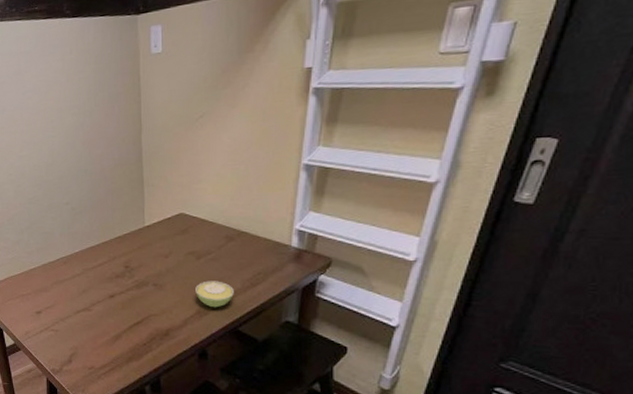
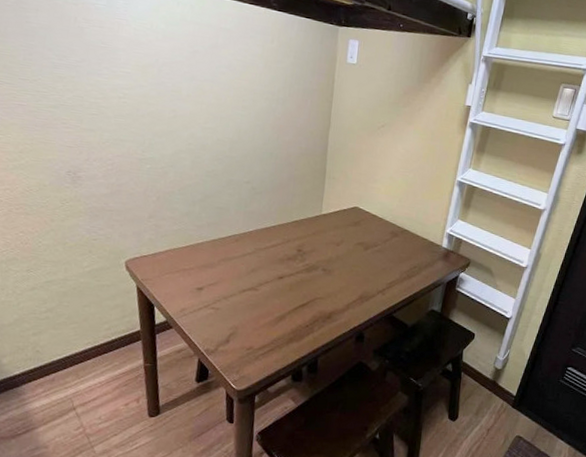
sugar bowl: present [195,281,234,308] -> none [360,270,393,295]

